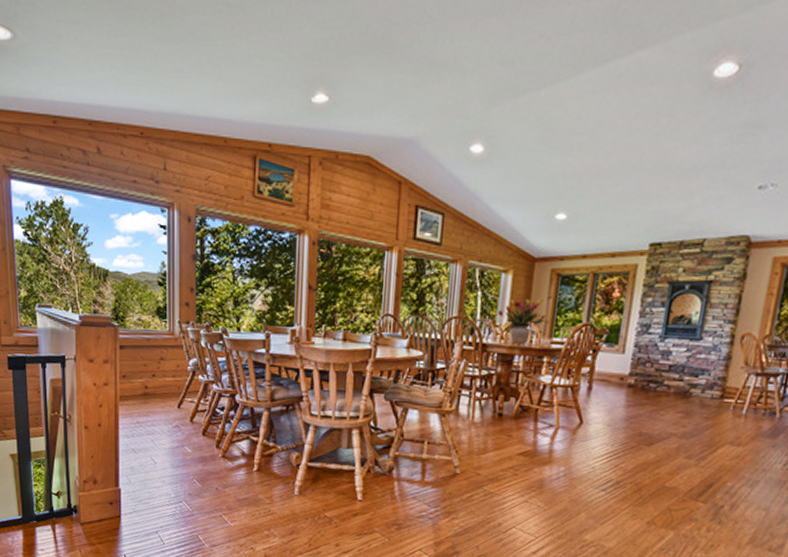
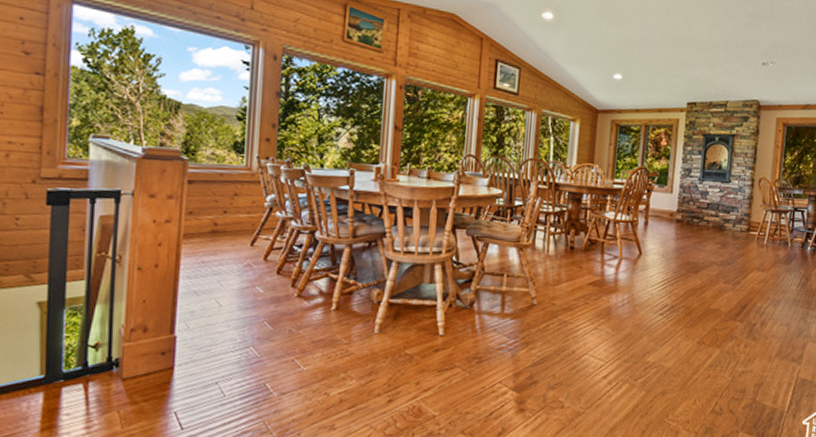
flower arrangement: present [498,298,545,345] -> none [568,144,608,185]

